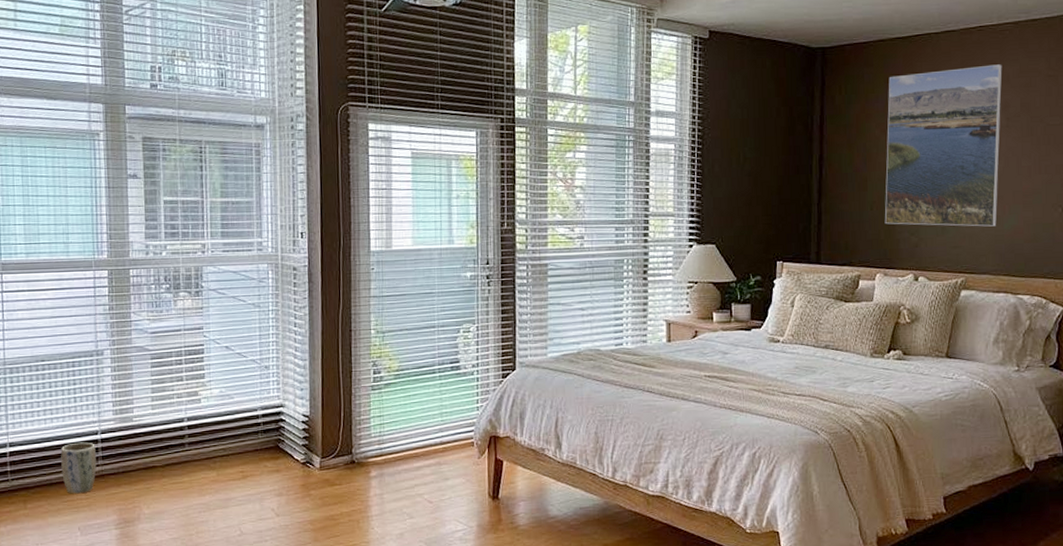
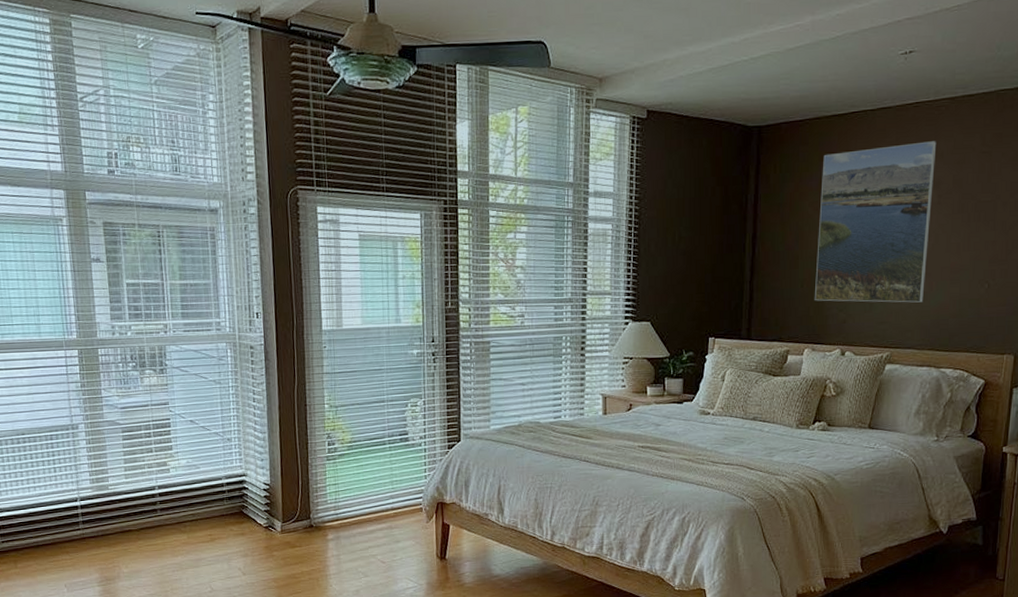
plant pot: present [60,442,97,494] -> none [44,508,78,555]

